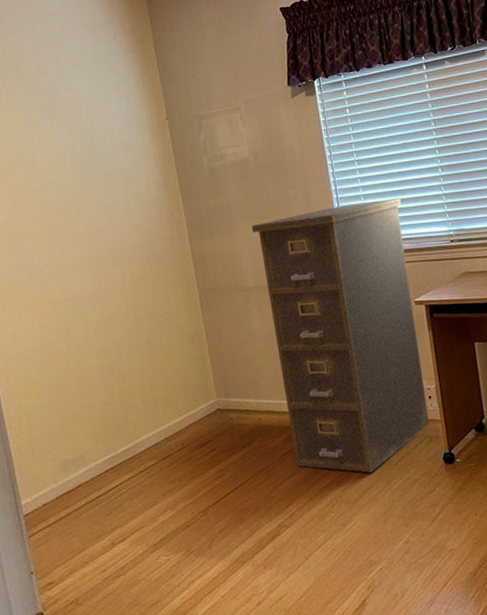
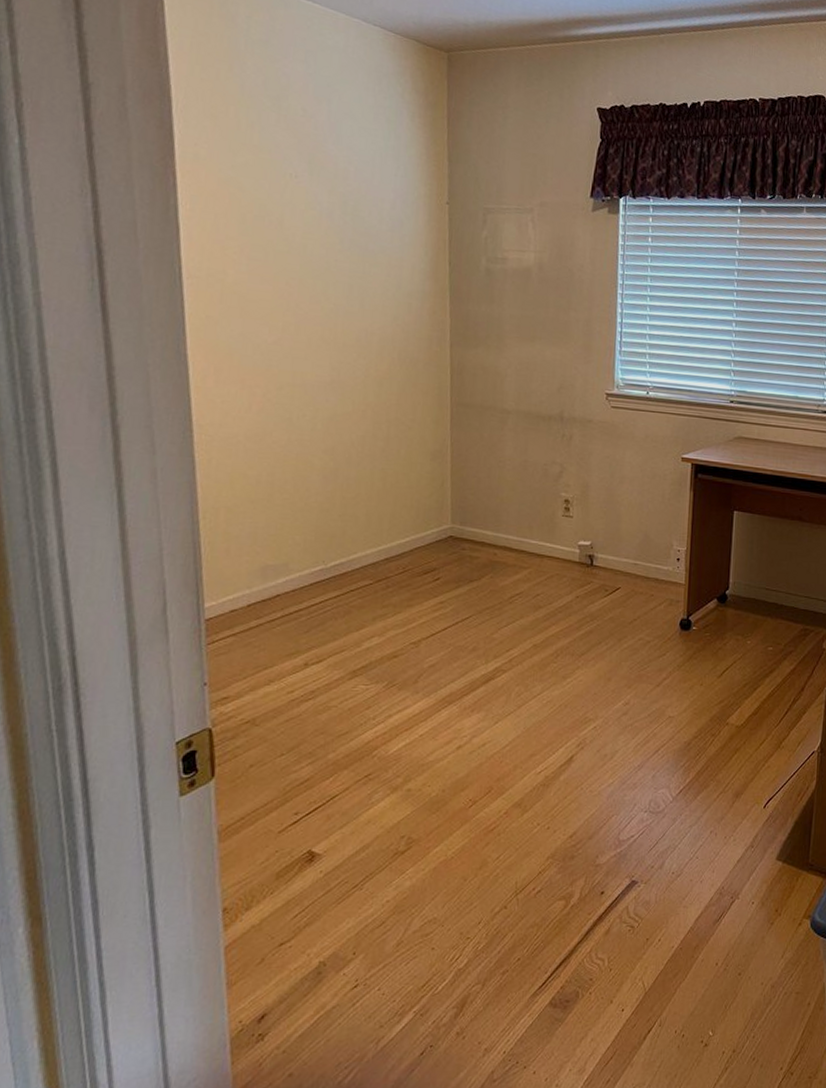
filing cabinet: present [252,198,430,473] -> none [522,340,687,627]

